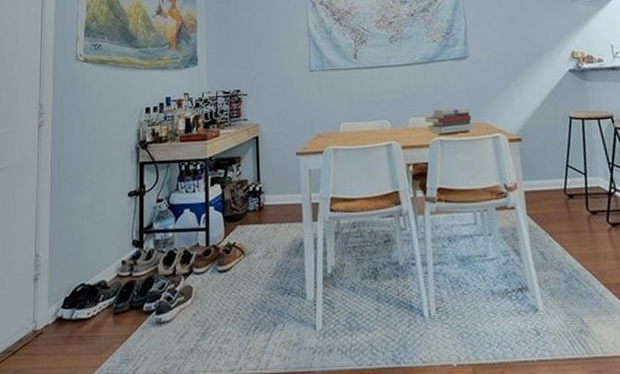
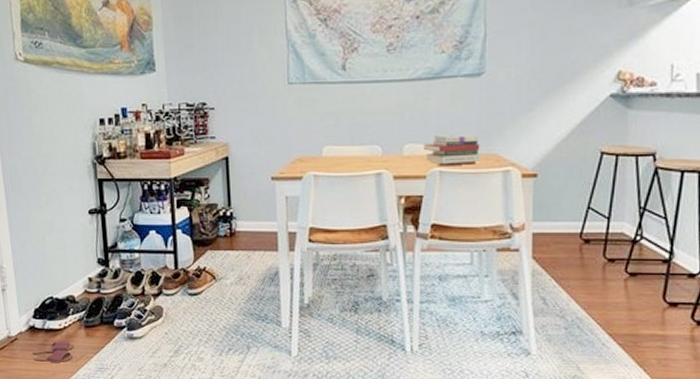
slippers: none [56,331,100,357] -> present [32,341,74,362]

